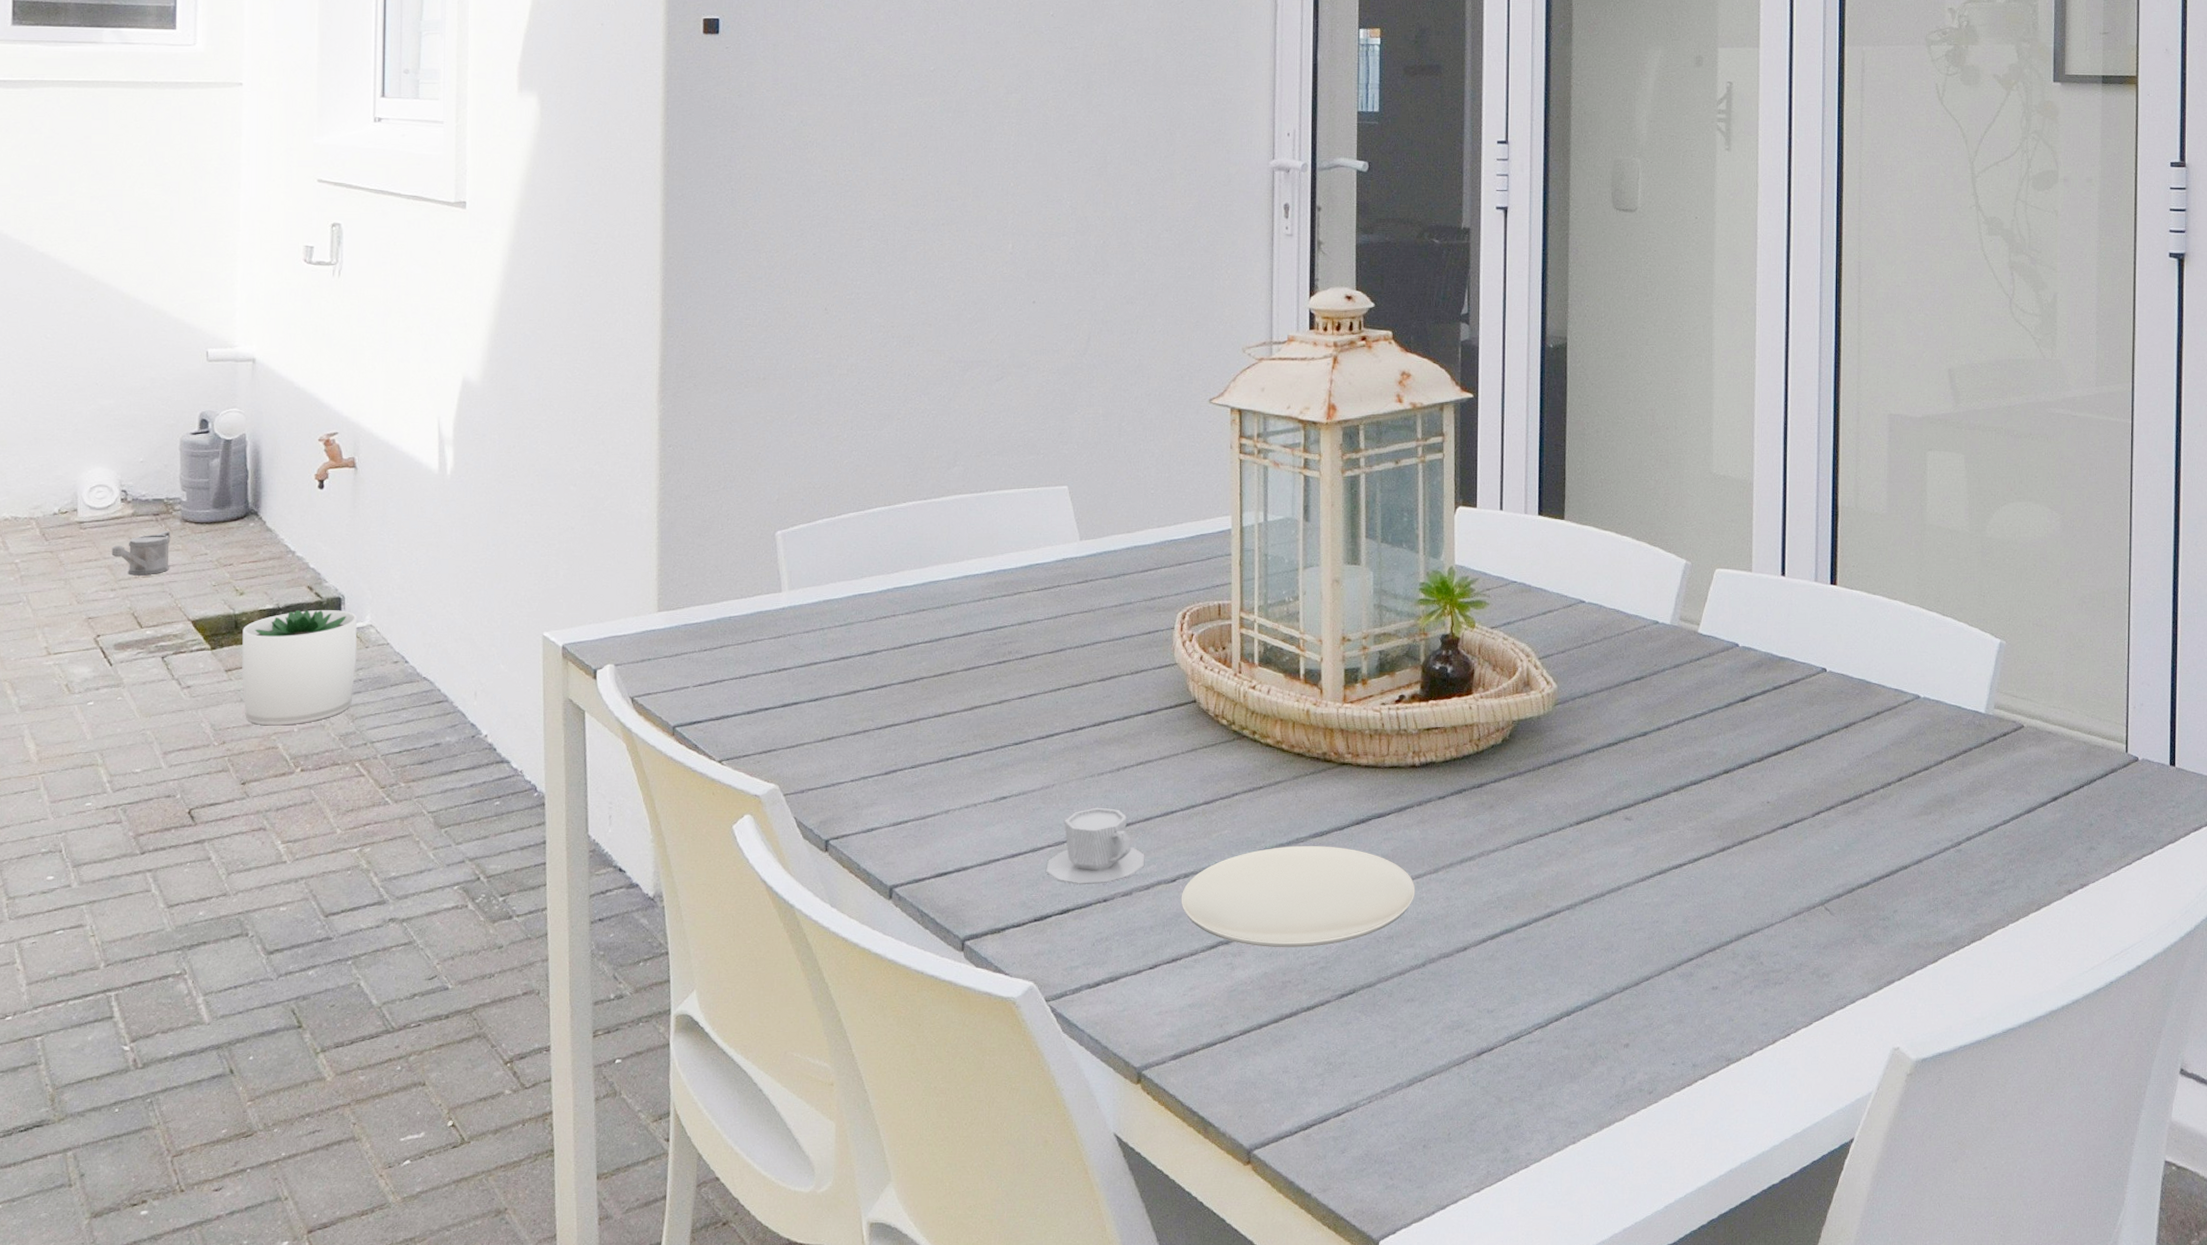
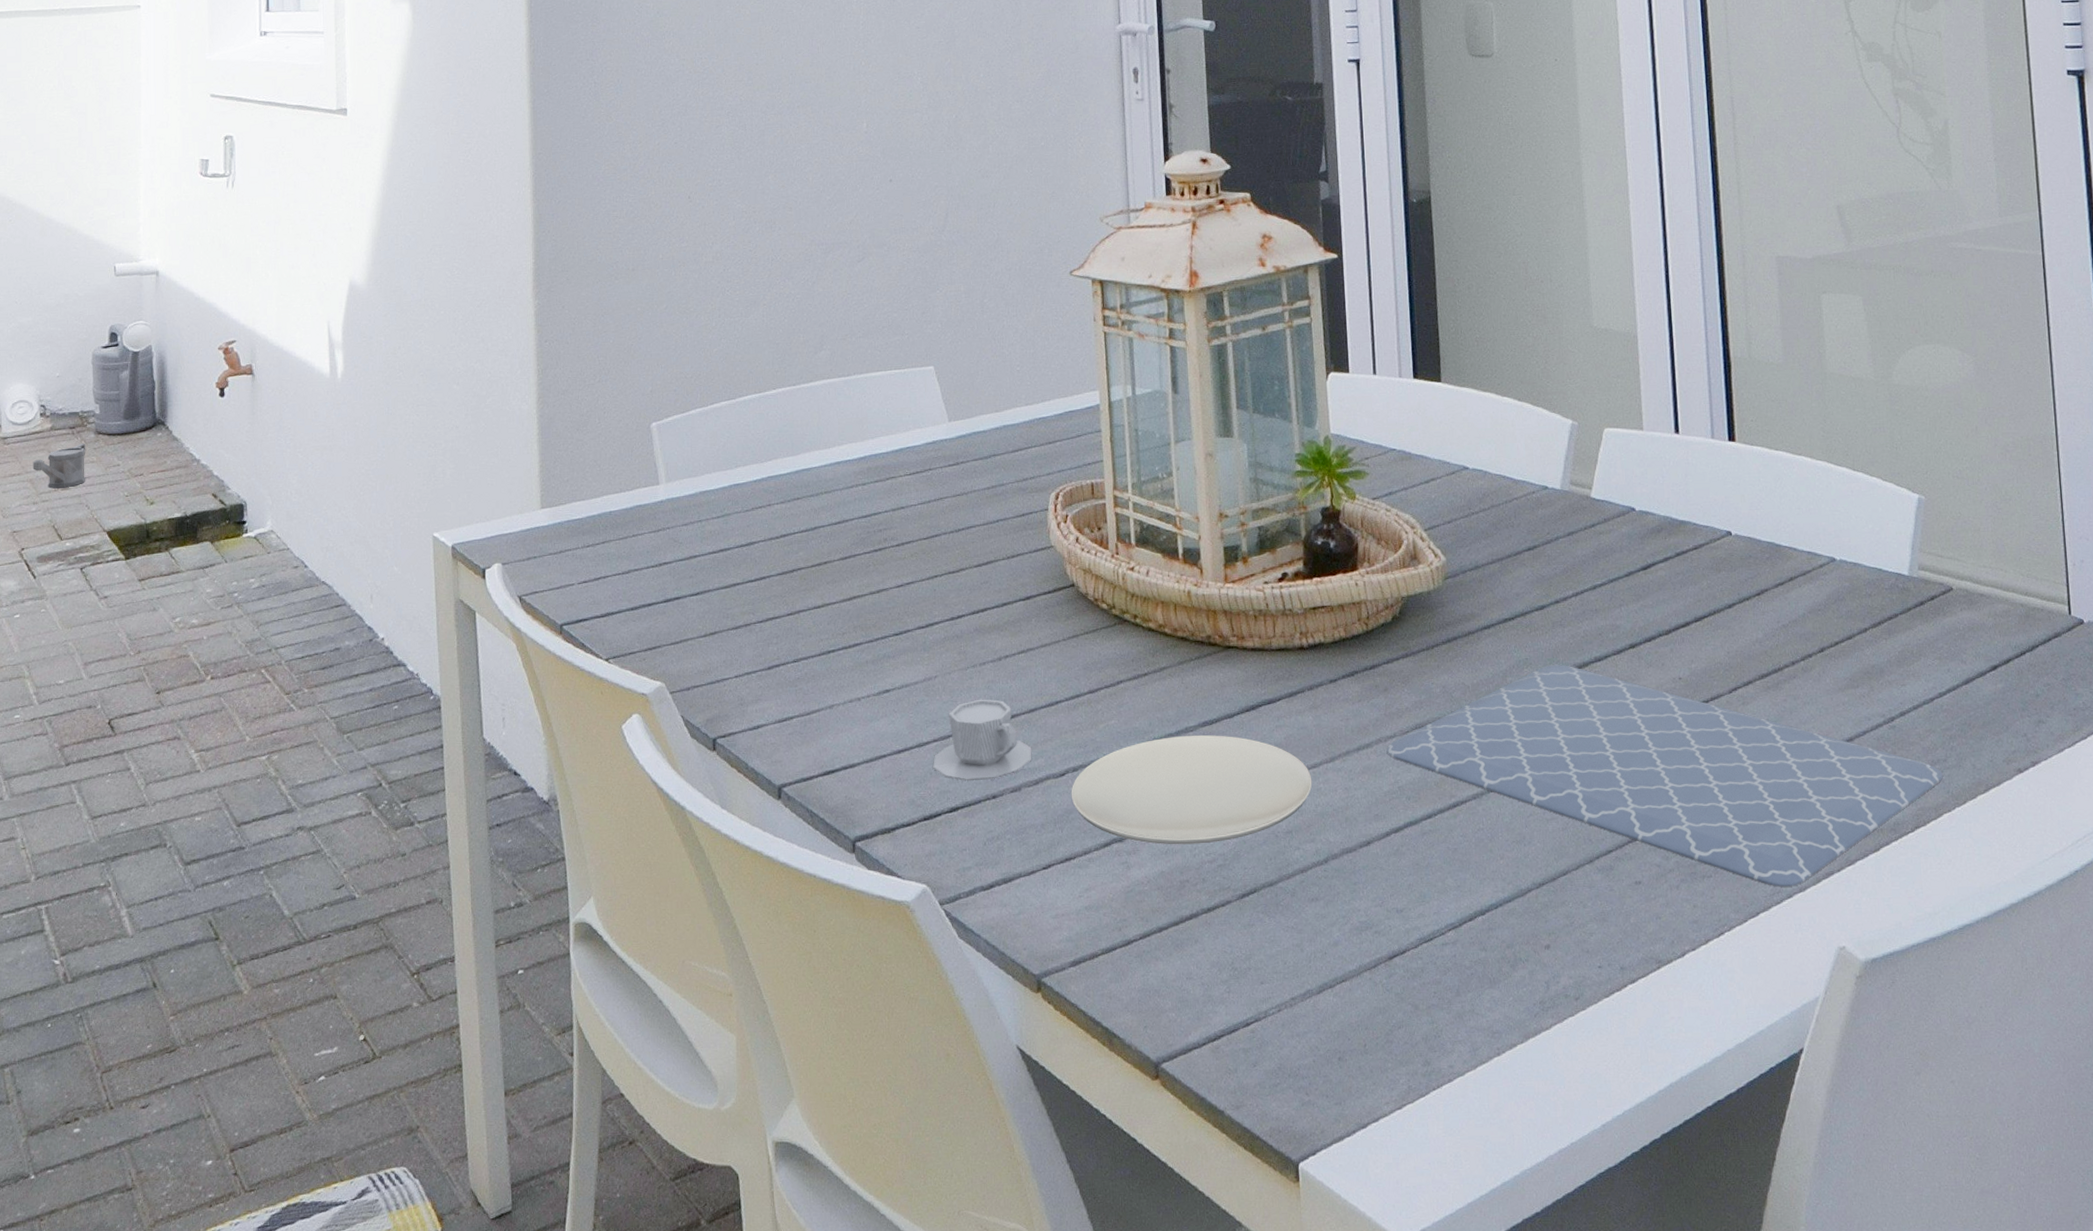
planter: present [242,609,357,726] -> none [154,516,259,634]
placemat: none [1488,786,2000,993] -> present [1386,664,1943,887]

